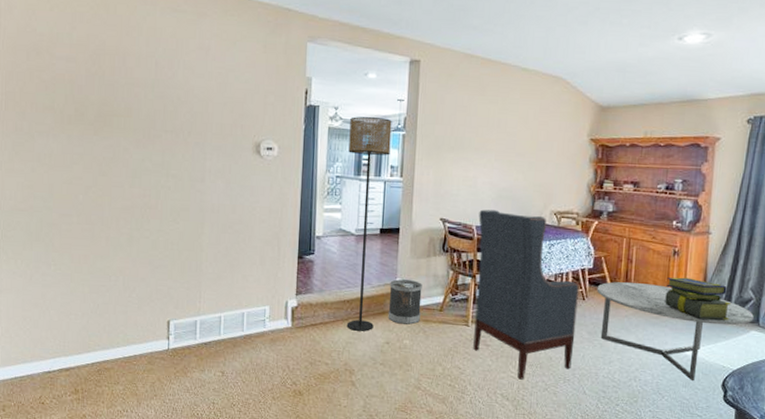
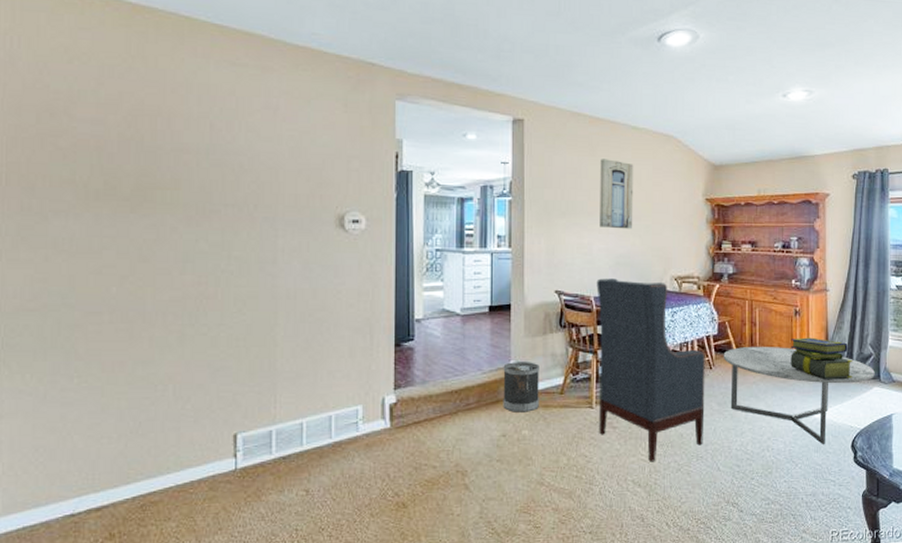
floor lamp: present [346,116,392,331] -> none [449,181,496,425]
wall art: none [485,98,522,165] -> present [600,159,634,229]

